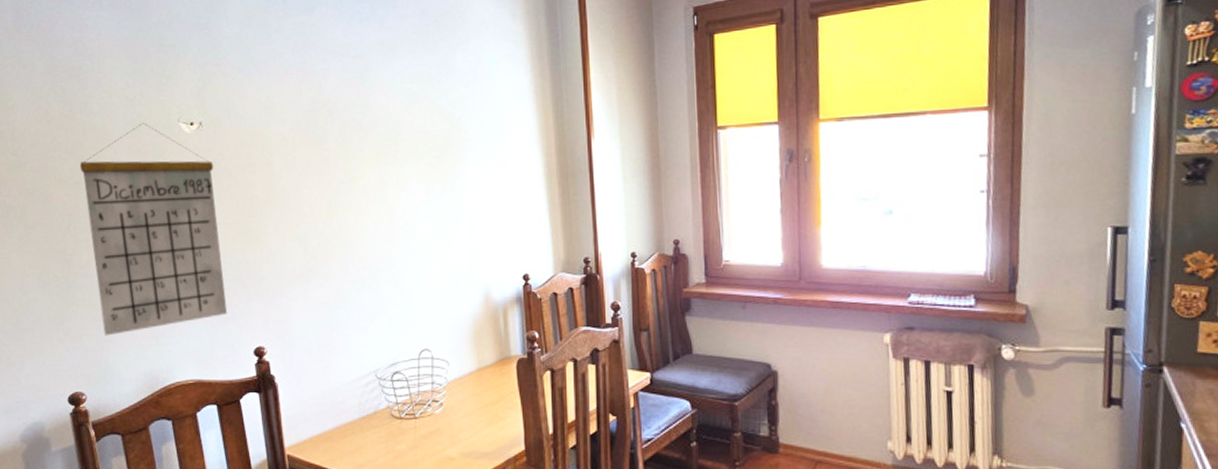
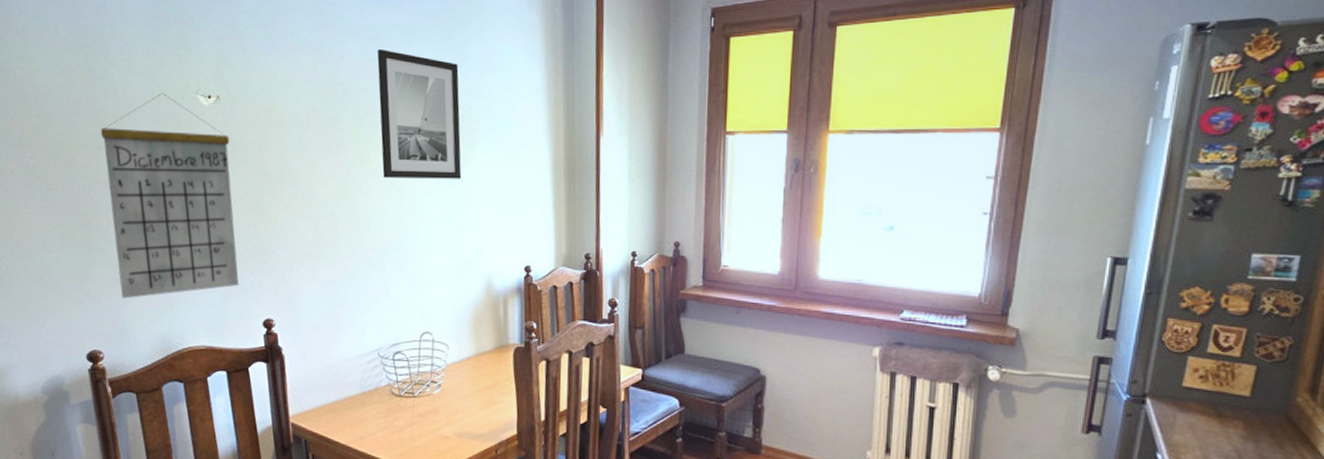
wall art: none [362,66,453,194] -> present [377,50,462,179]

